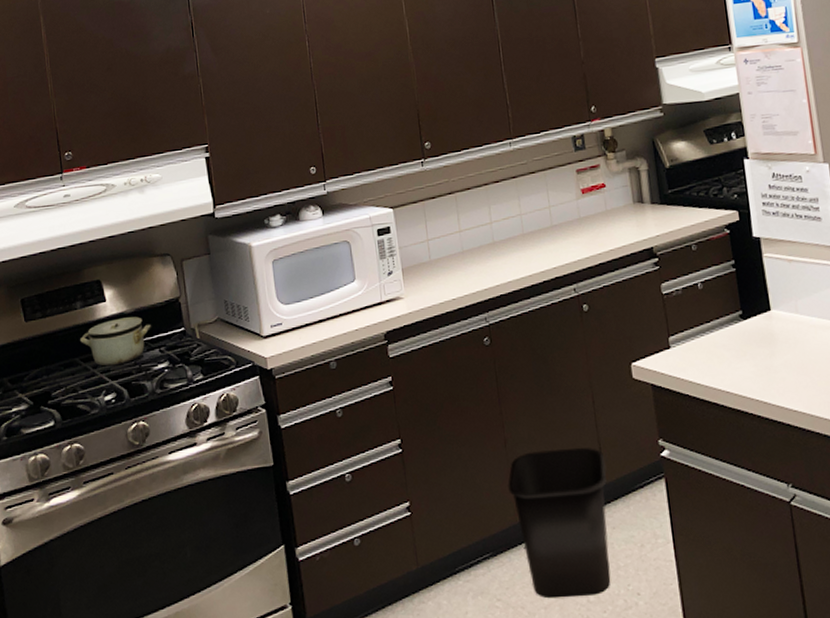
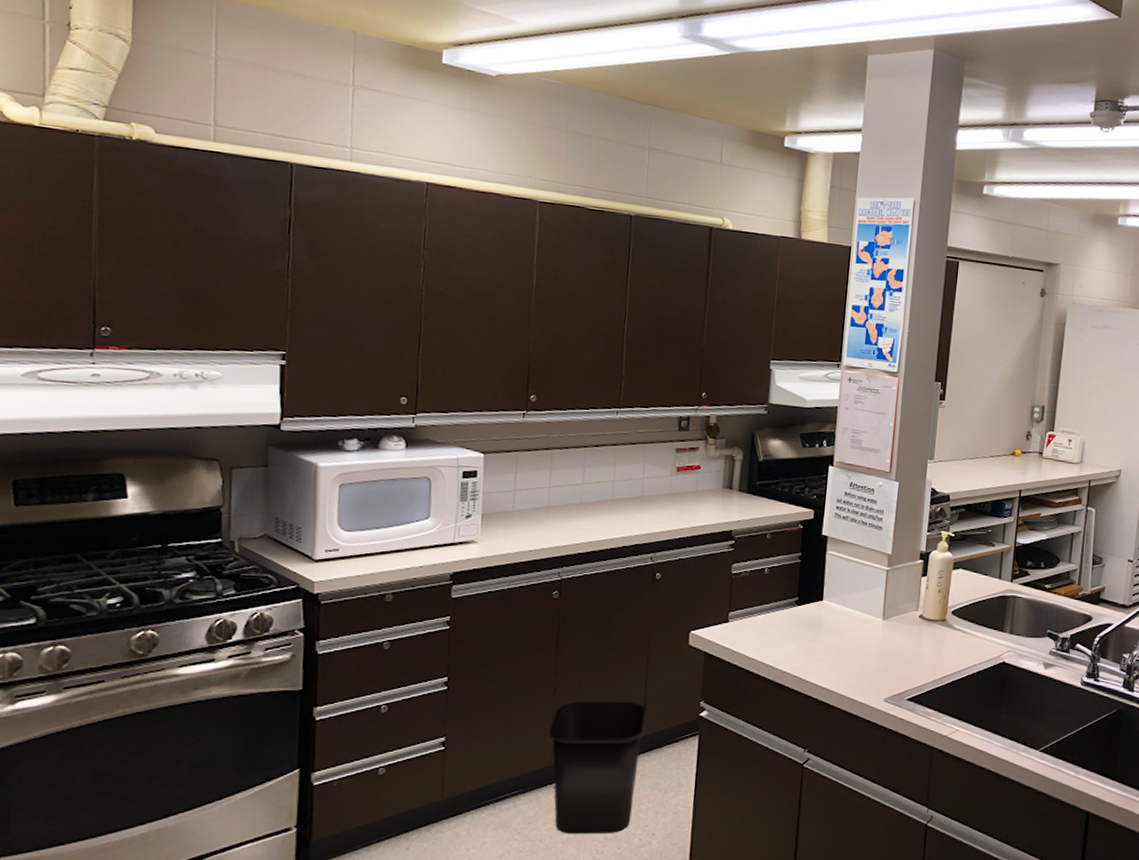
saucepan: present [80,316,152,367] -> none [86,518,182,568]

